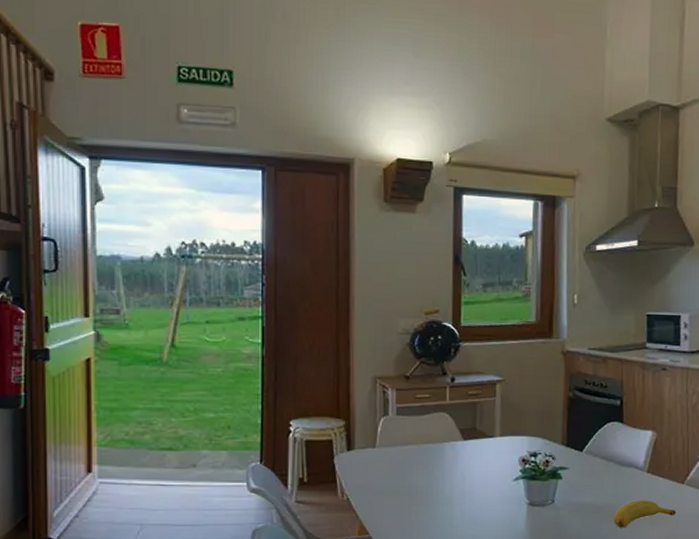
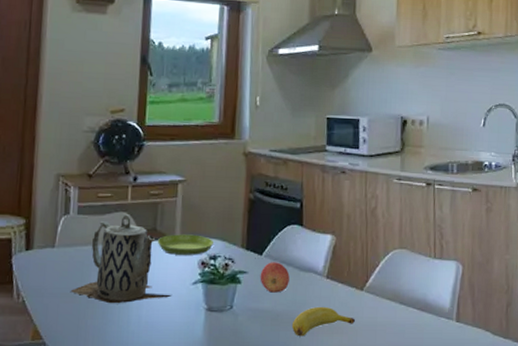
teapot: none [393,416,494,500] -> present [70,216,173,304]
saucer: none [477,433,534,453] -> present [157,234,214,255]
apple: none [580,458,610,487] -> present [260,262,290,293]

